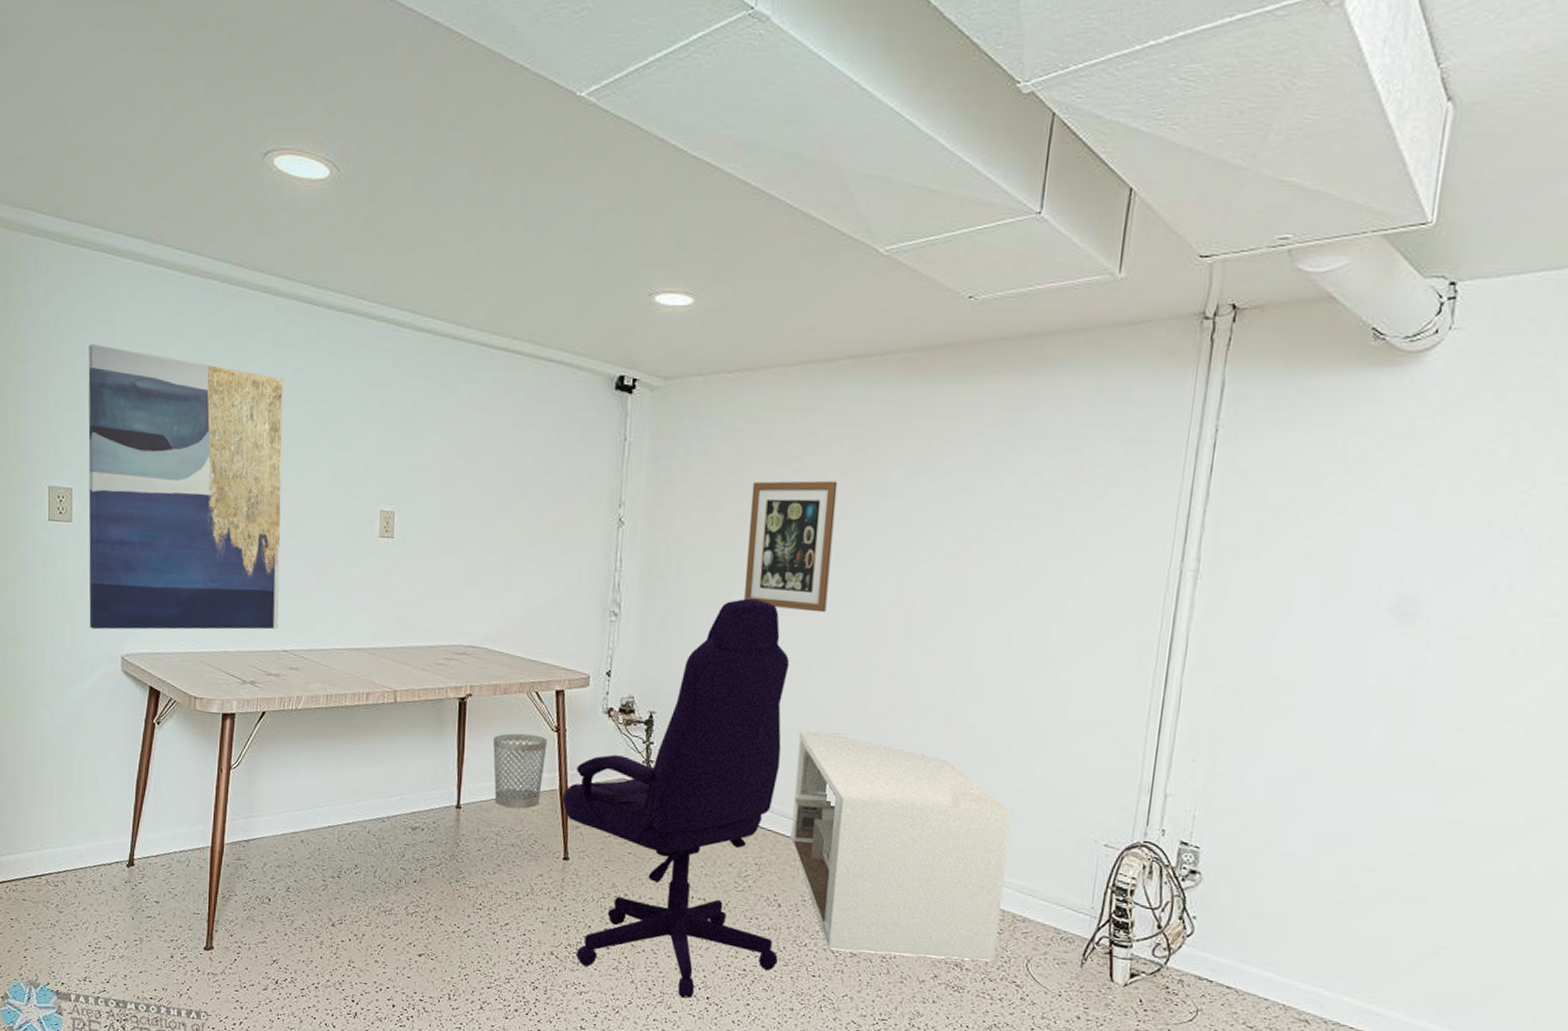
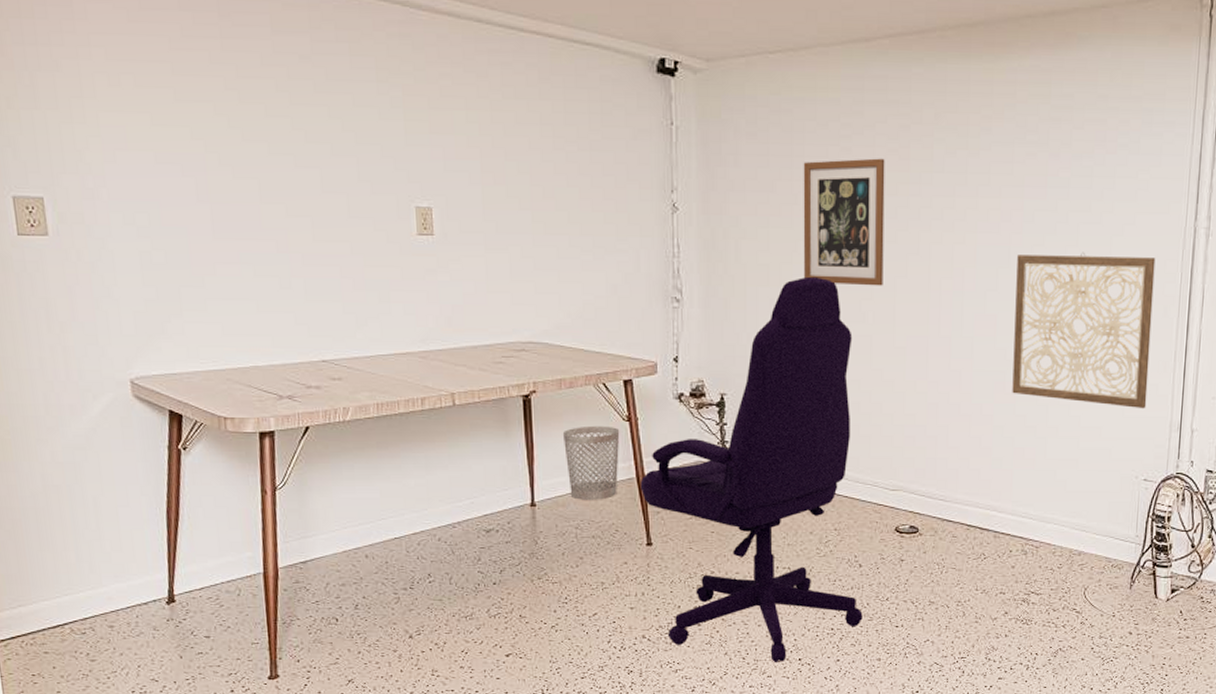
wall art: present [88,343,284,630] -> none [42,31,313,353]
storage cabinet: present [790,731,1012,962] -> none [866,399,1064,600]
wall art: none [958,588,1132,766] -> present [1012,252,1156,409]

